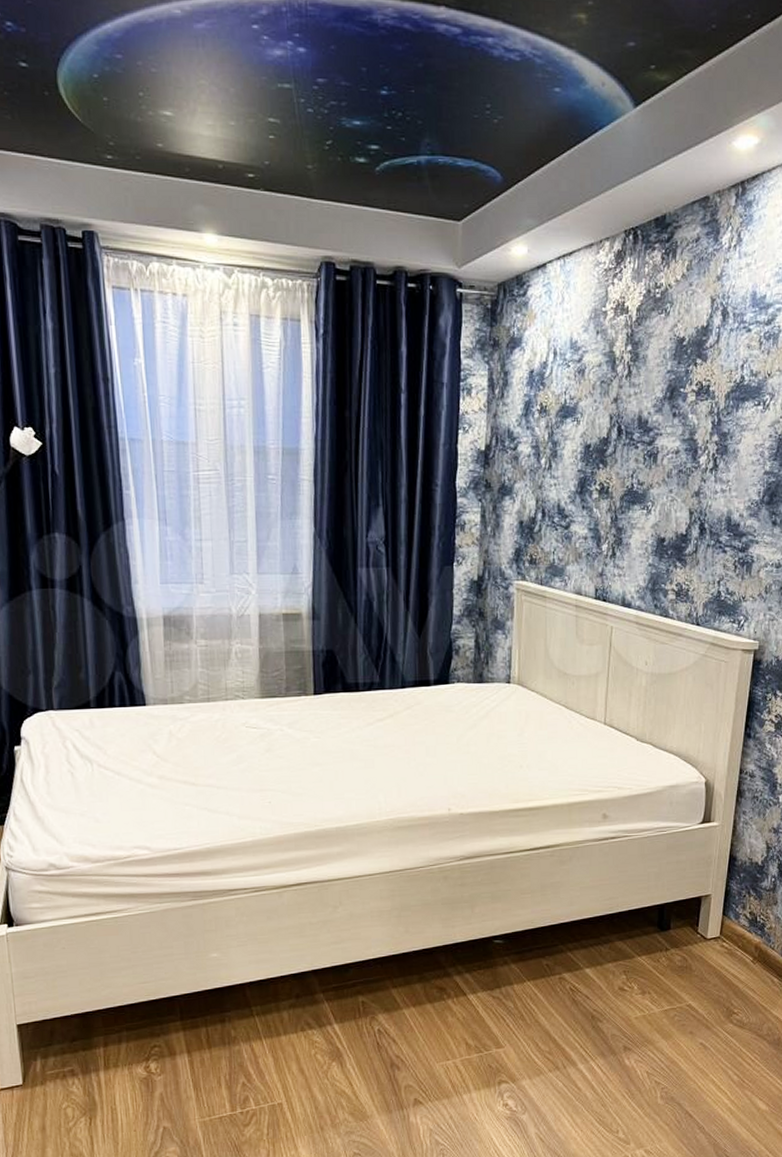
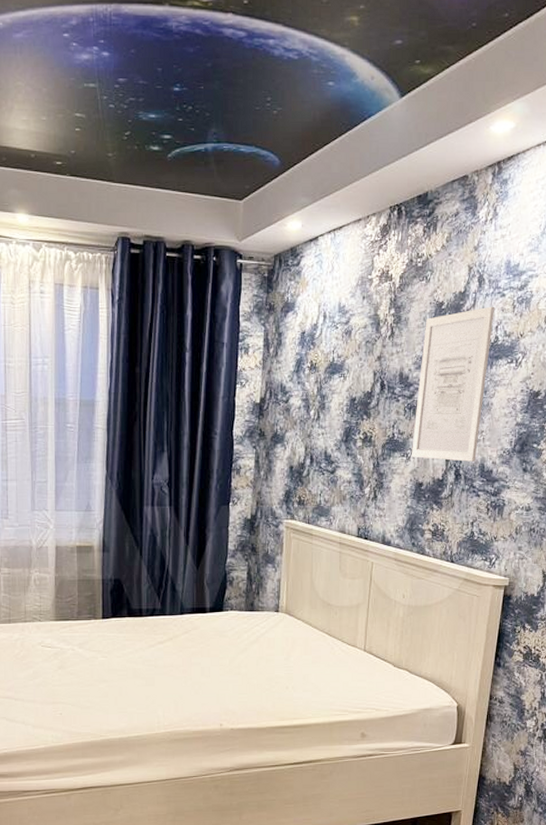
wall art: none [652,342,740,514] -> present [411,306,494,462]

